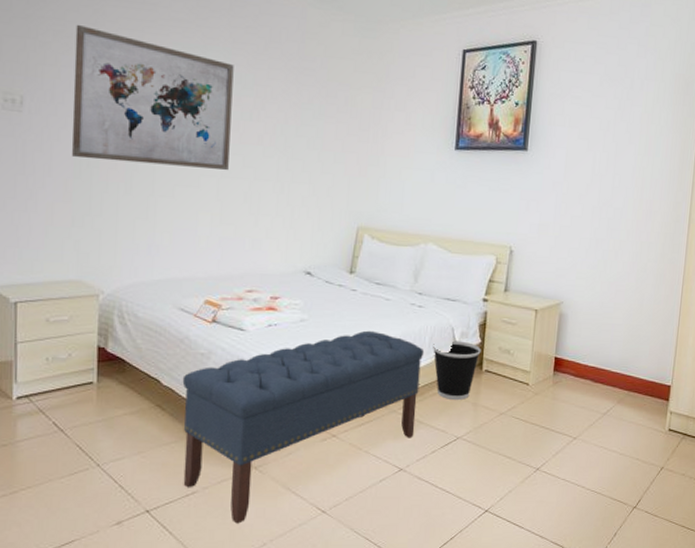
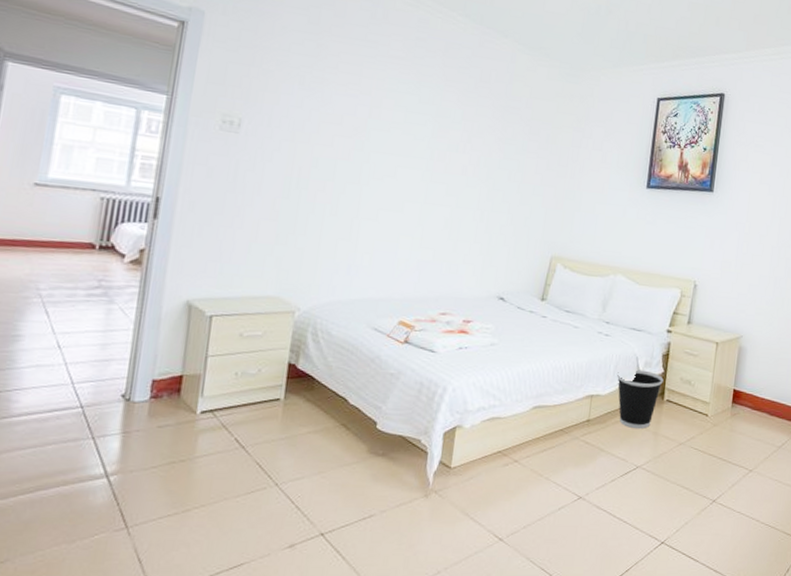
wall art: present [71,24,234,171] -> none [283,56,445,198]
bench: present [182,330,425,524] -> none [361,356,609,550]

